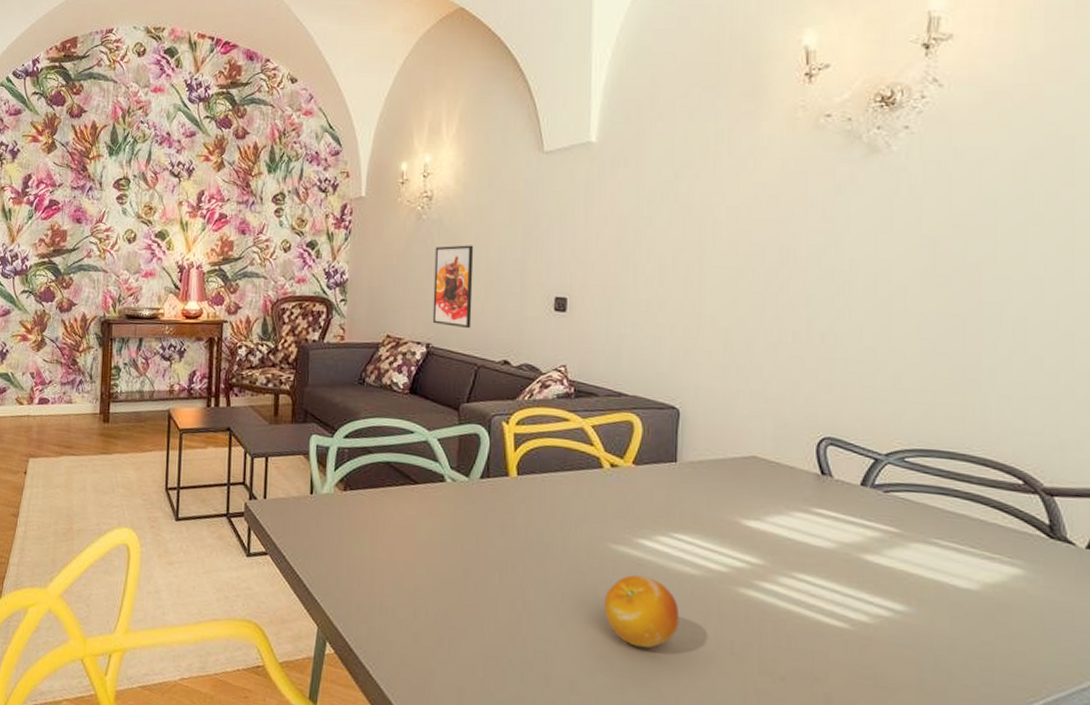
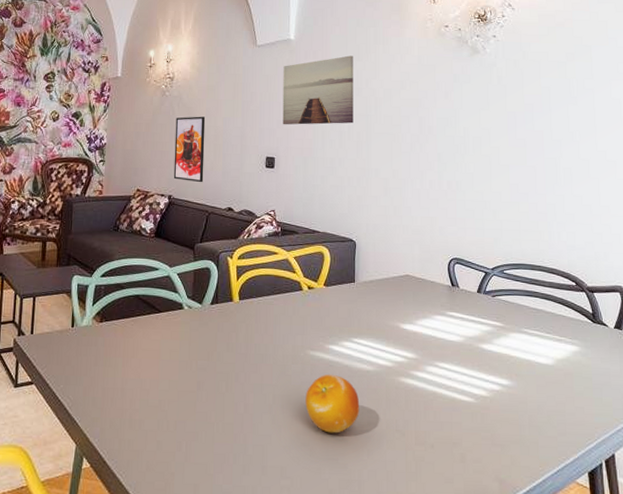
wall art: none [578,161,682,256] -> present [282,55,353,125]

